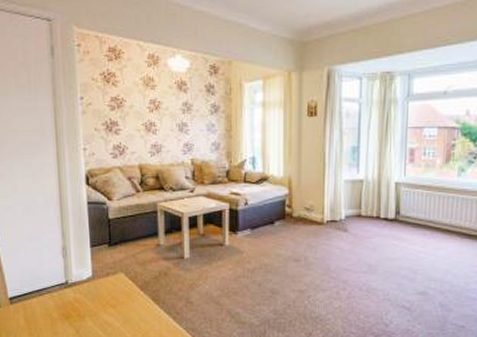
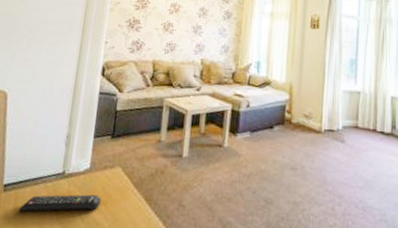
remote control: none [29,300,109,321] -> present [19,194,101,212]

